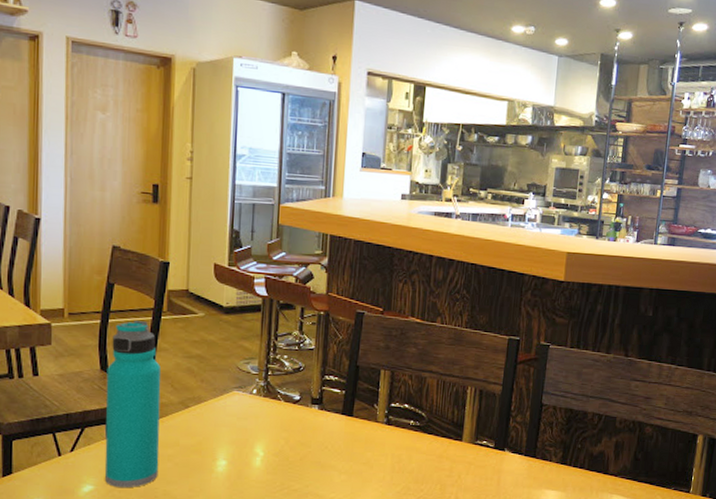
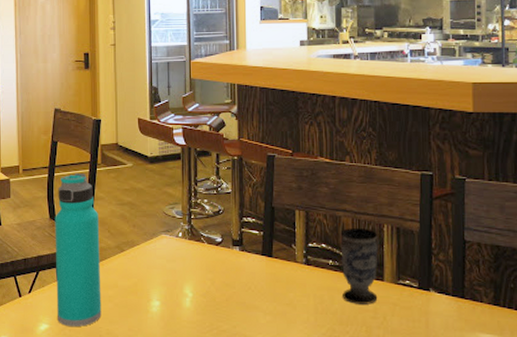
cup: none [420,388,461,464] -> present [340,227,378,305]

